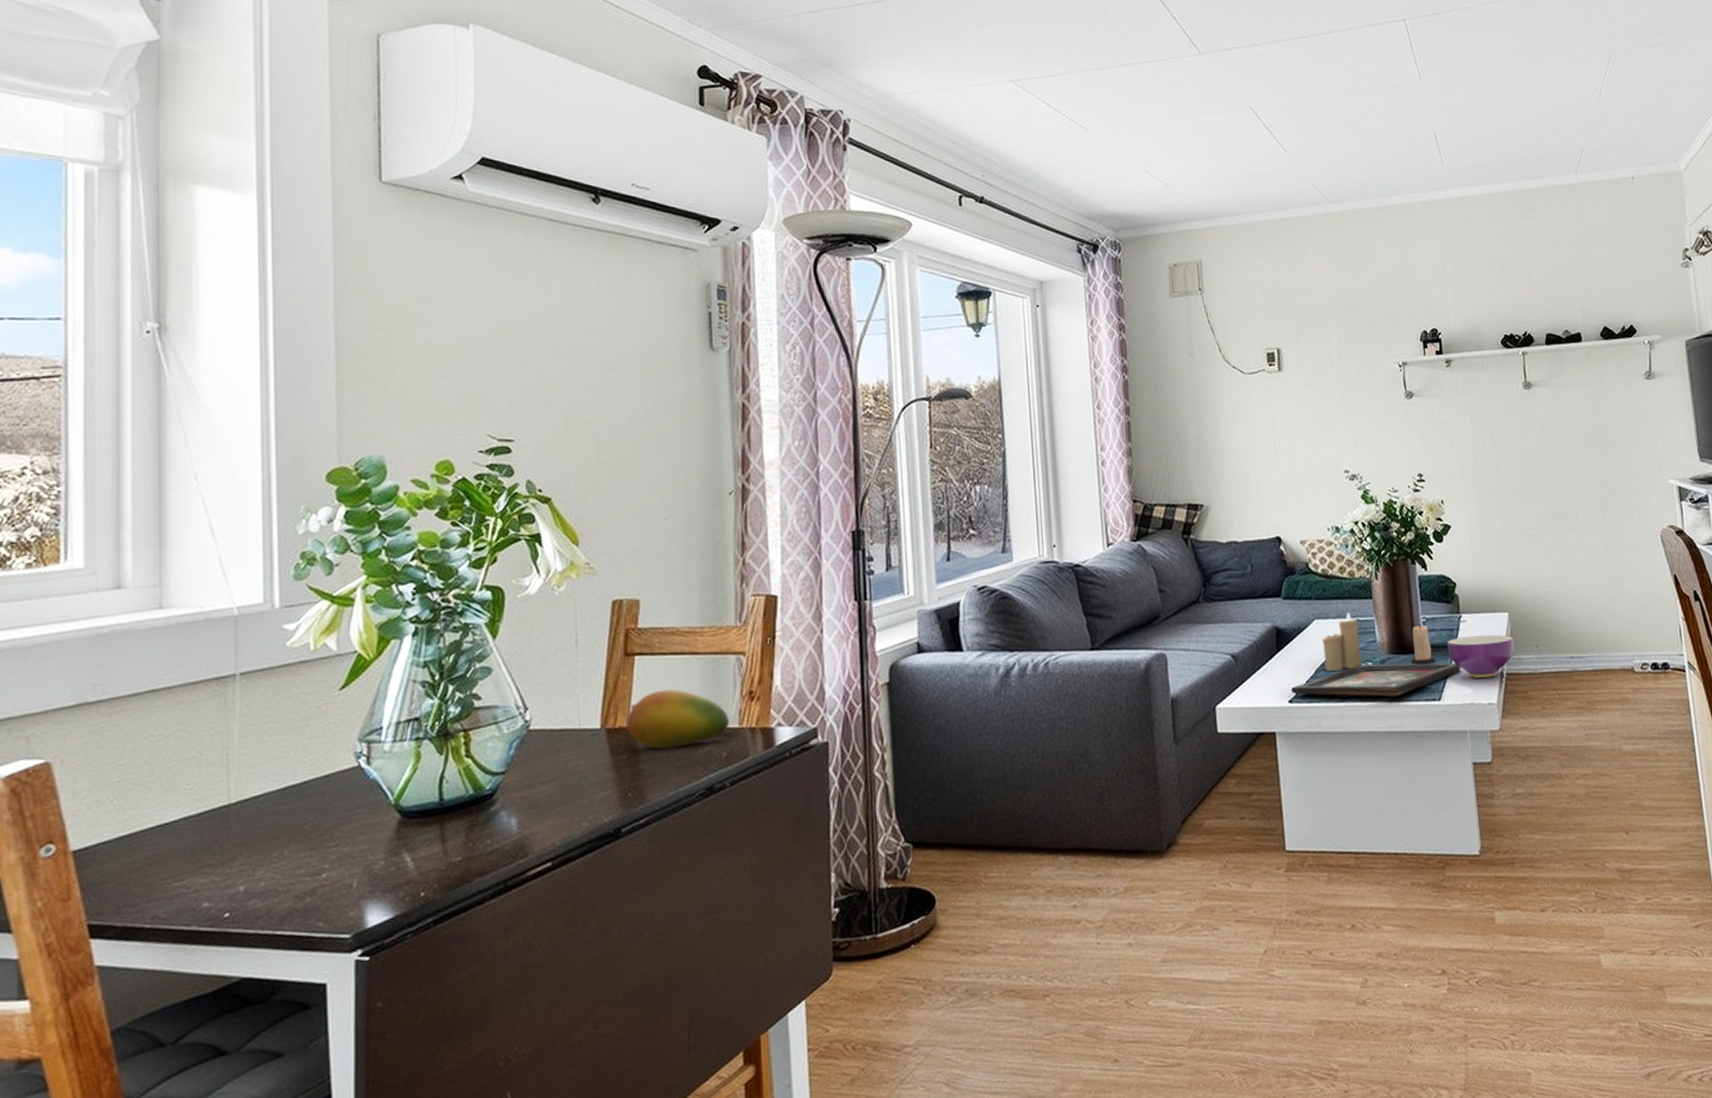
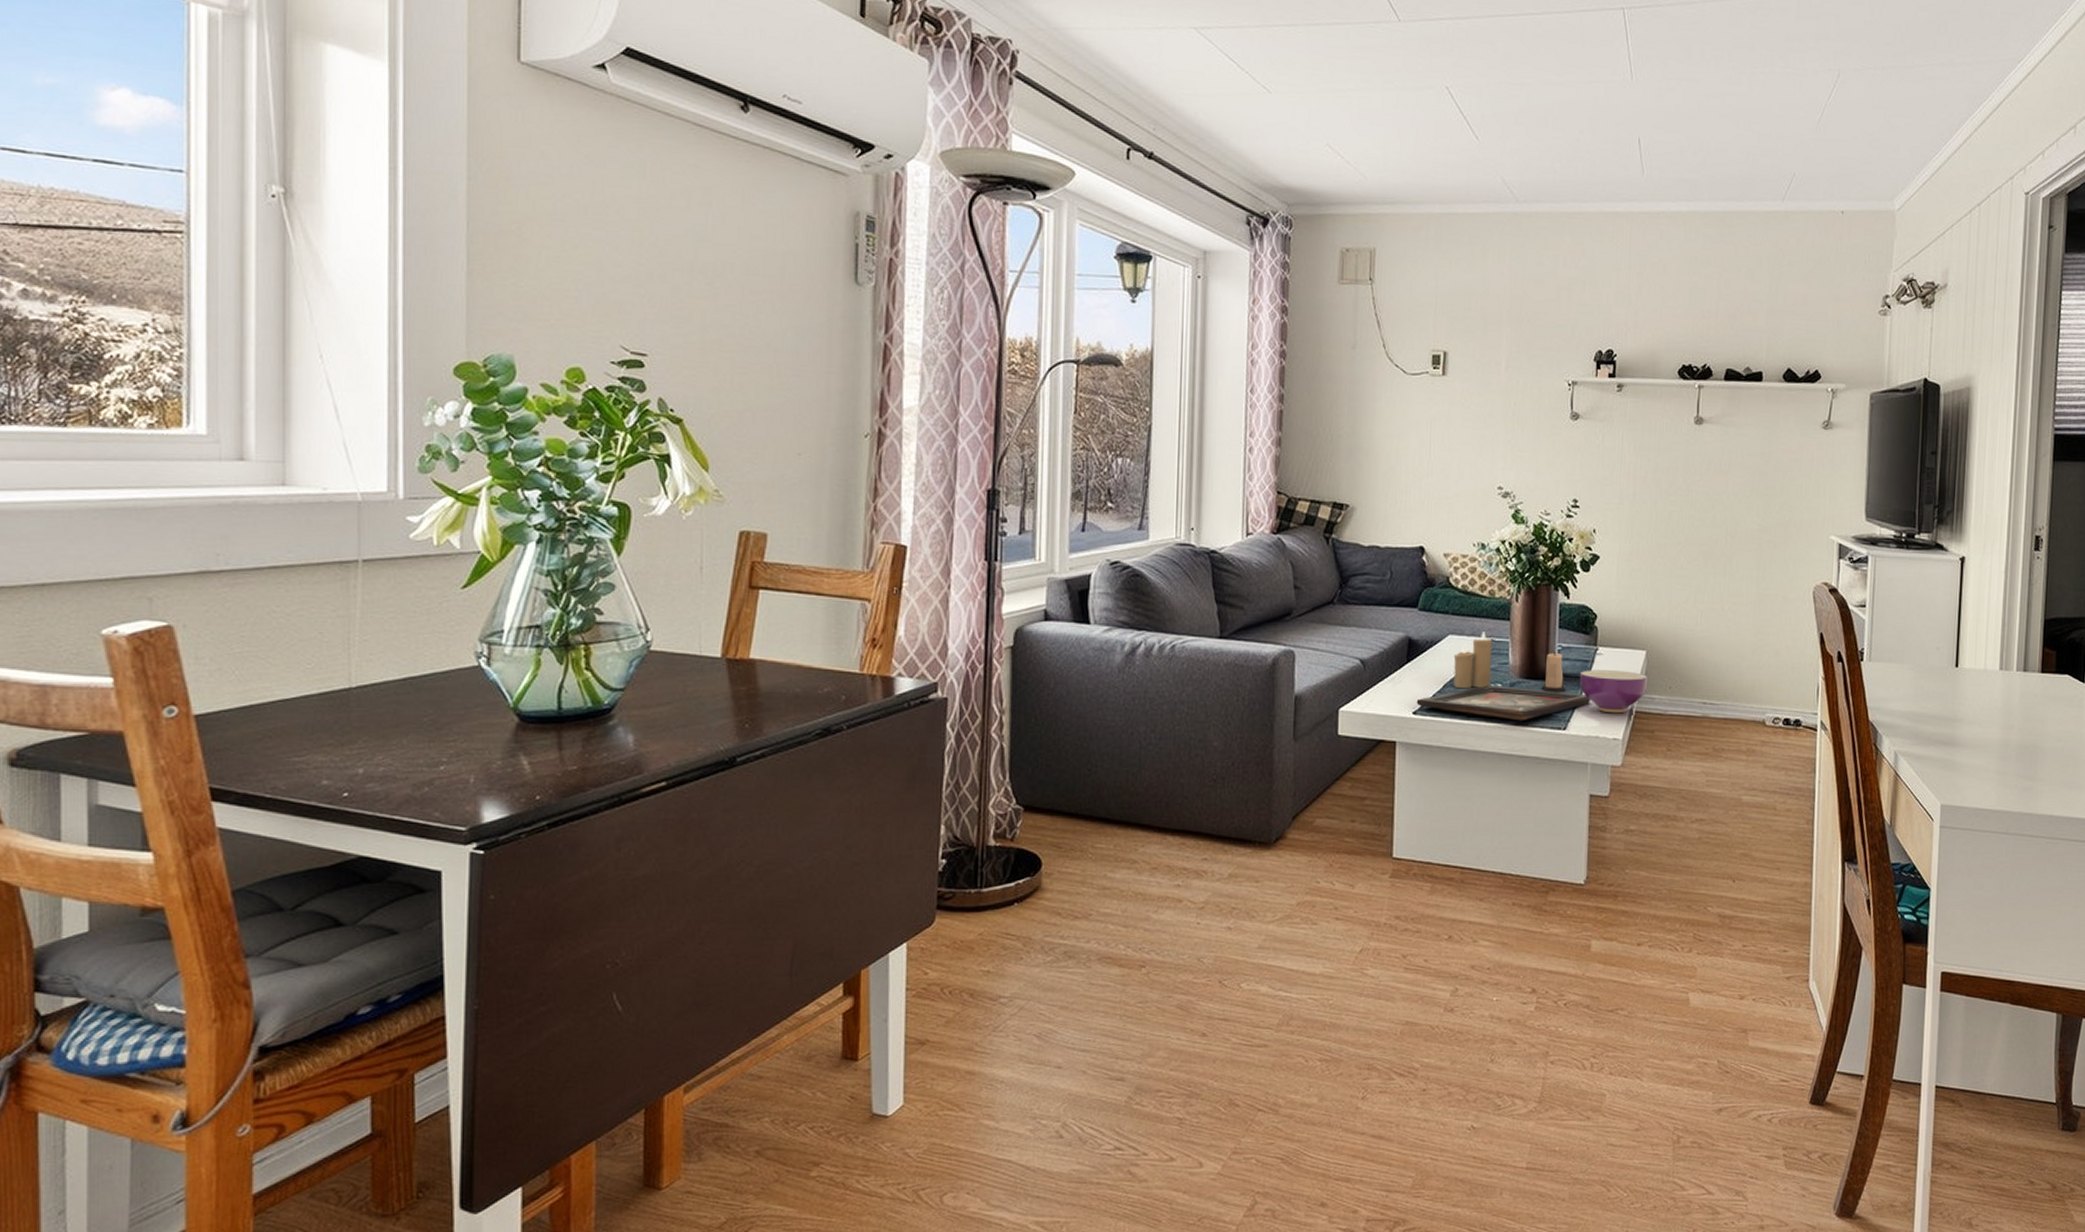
fruit: present [626,689,729,749] -> none [747,626,850,685]

